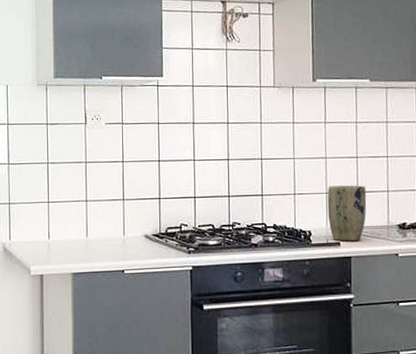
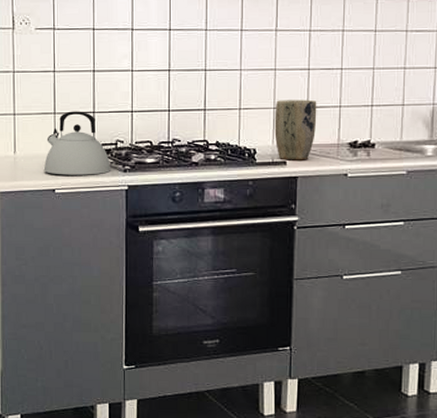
kettle: none [113,197,177,257] -> present [43,111,111,175]

